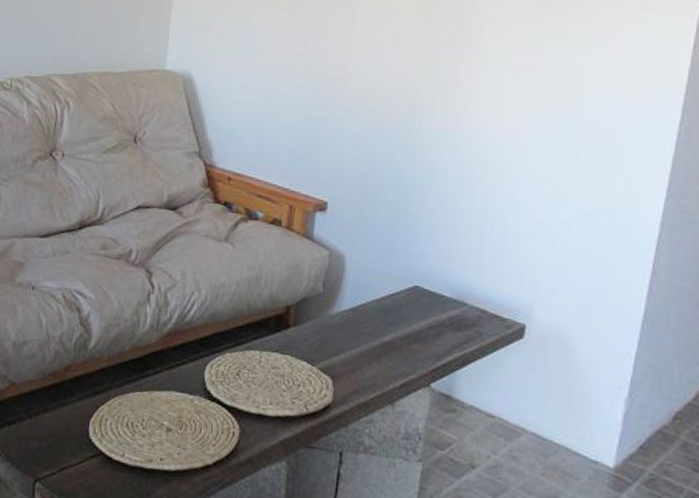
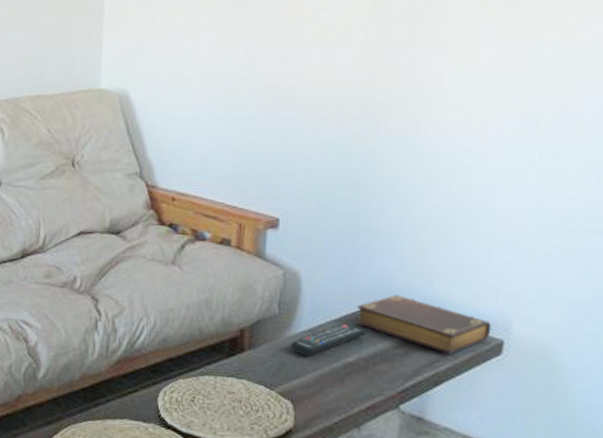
remote control: none [332,305,403,335] -> present [290,324,366,357]
book: none [394,279,515,337] -> present [356,295,491,355]

